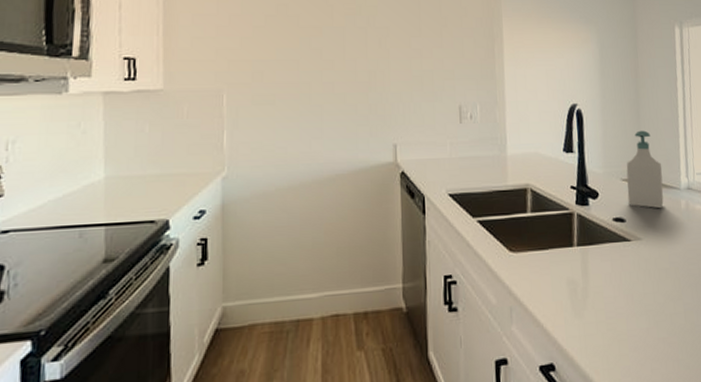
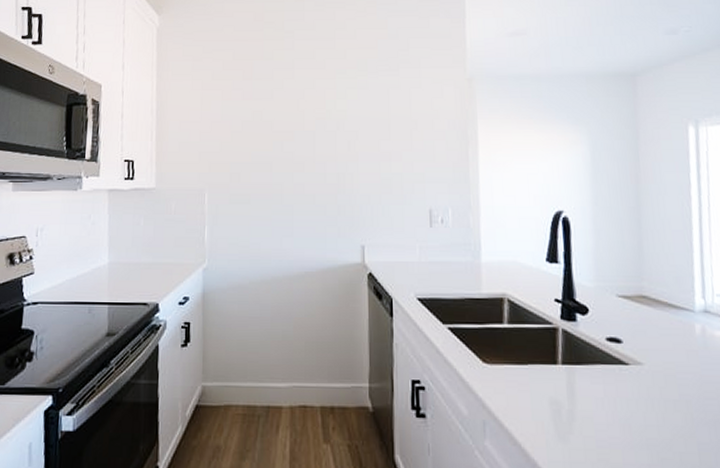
soap bottle: present [626,130,664,209] -> none [623,242,672,332]

